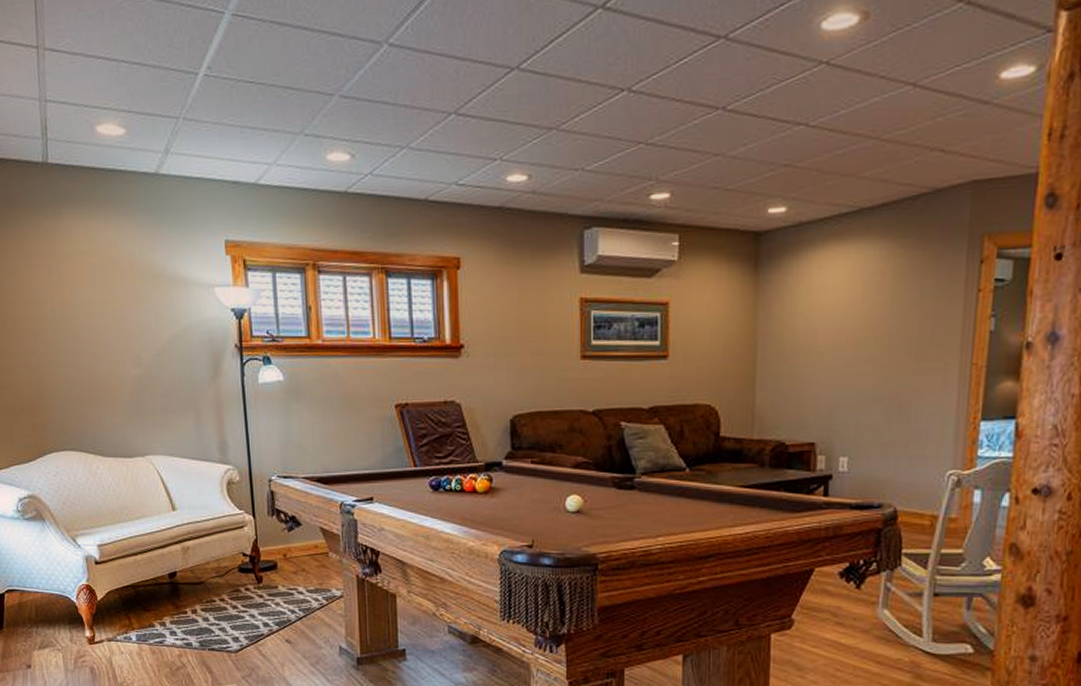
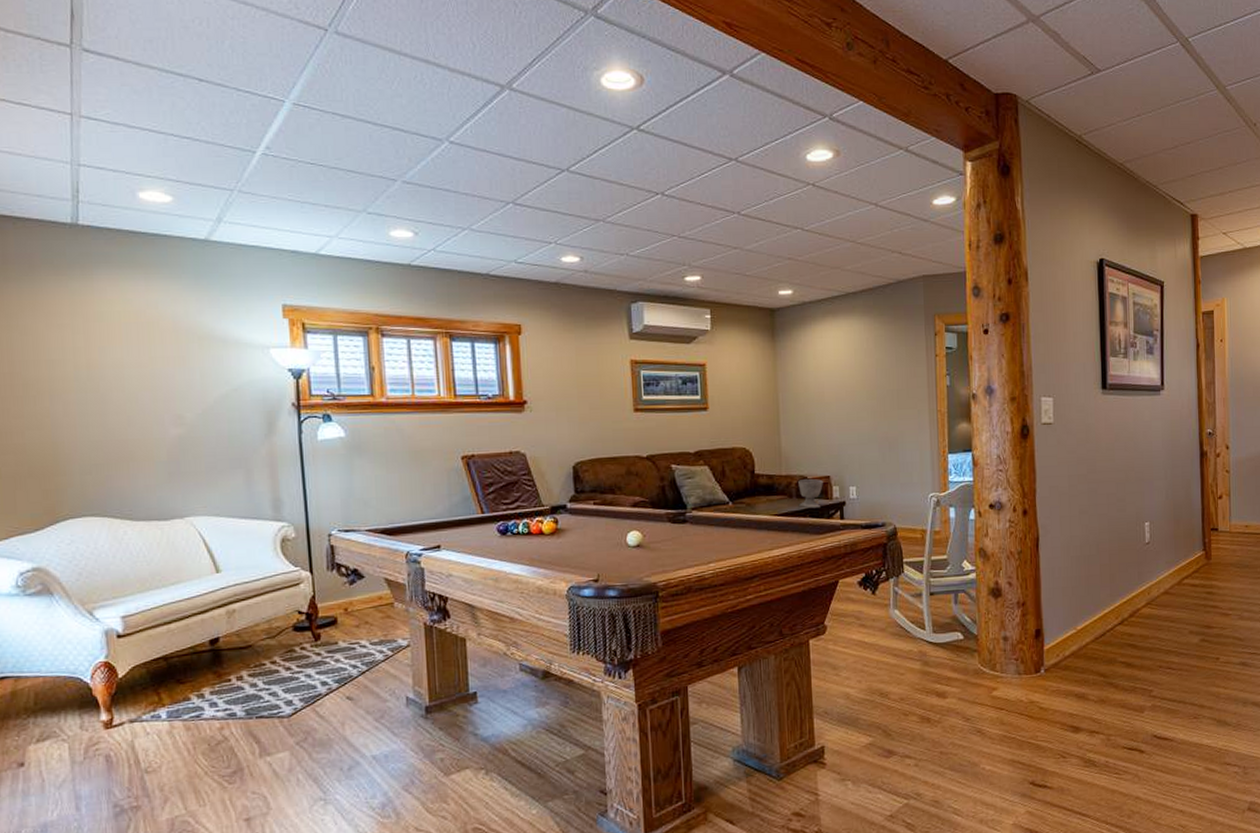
chalice: none [770,444,805,481] -> present [797,478,823,509]

